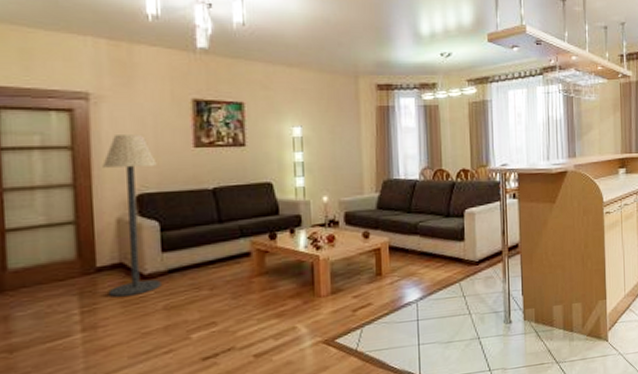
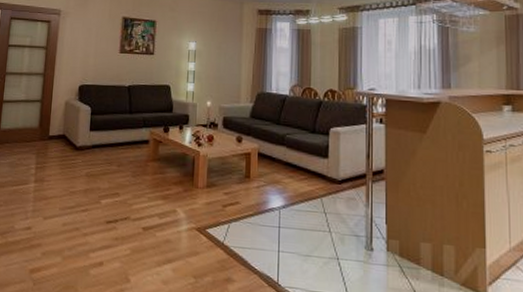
floor lamp: present [102,134,161,297] -> none [53,41,95,161]

